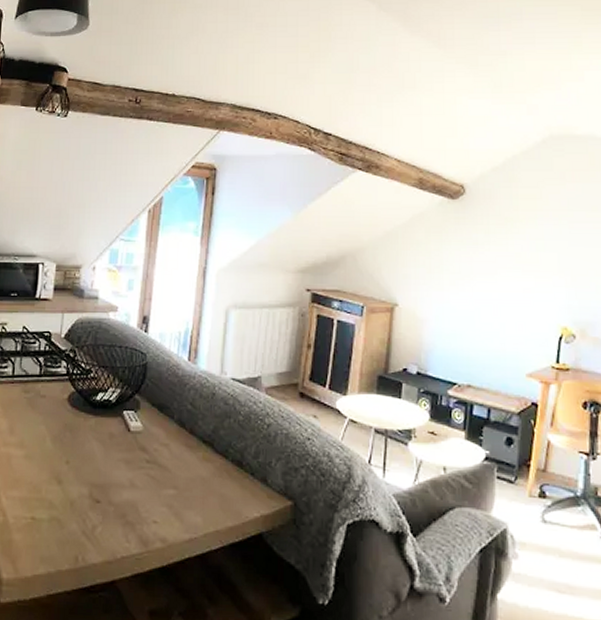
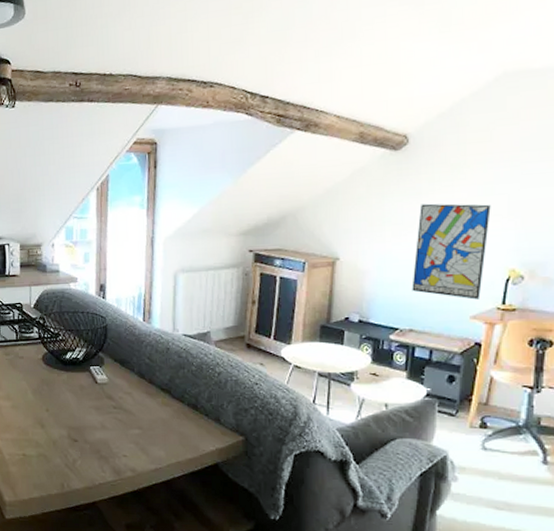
wall art: none [469,254,543,357] -> present [412,203,491,300]

